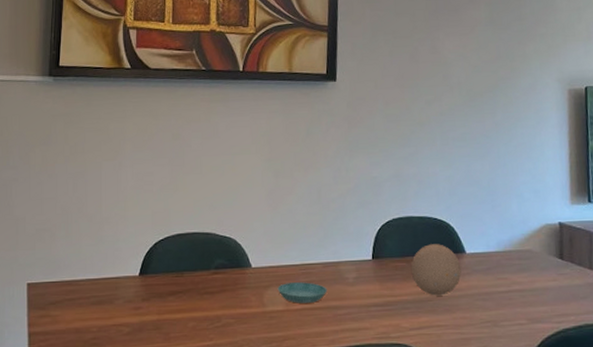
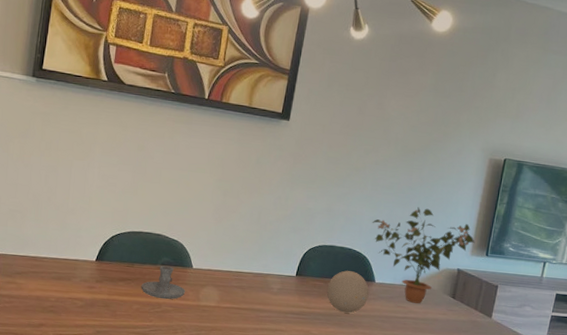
candle holder: none [194,269,247,311] -> present [141,265,186,300]
saucer: present [277,282,328,303] -> none [212,285,254,304]
potted plant: none [449,157,573,272] -> present [372,207,475,303]

